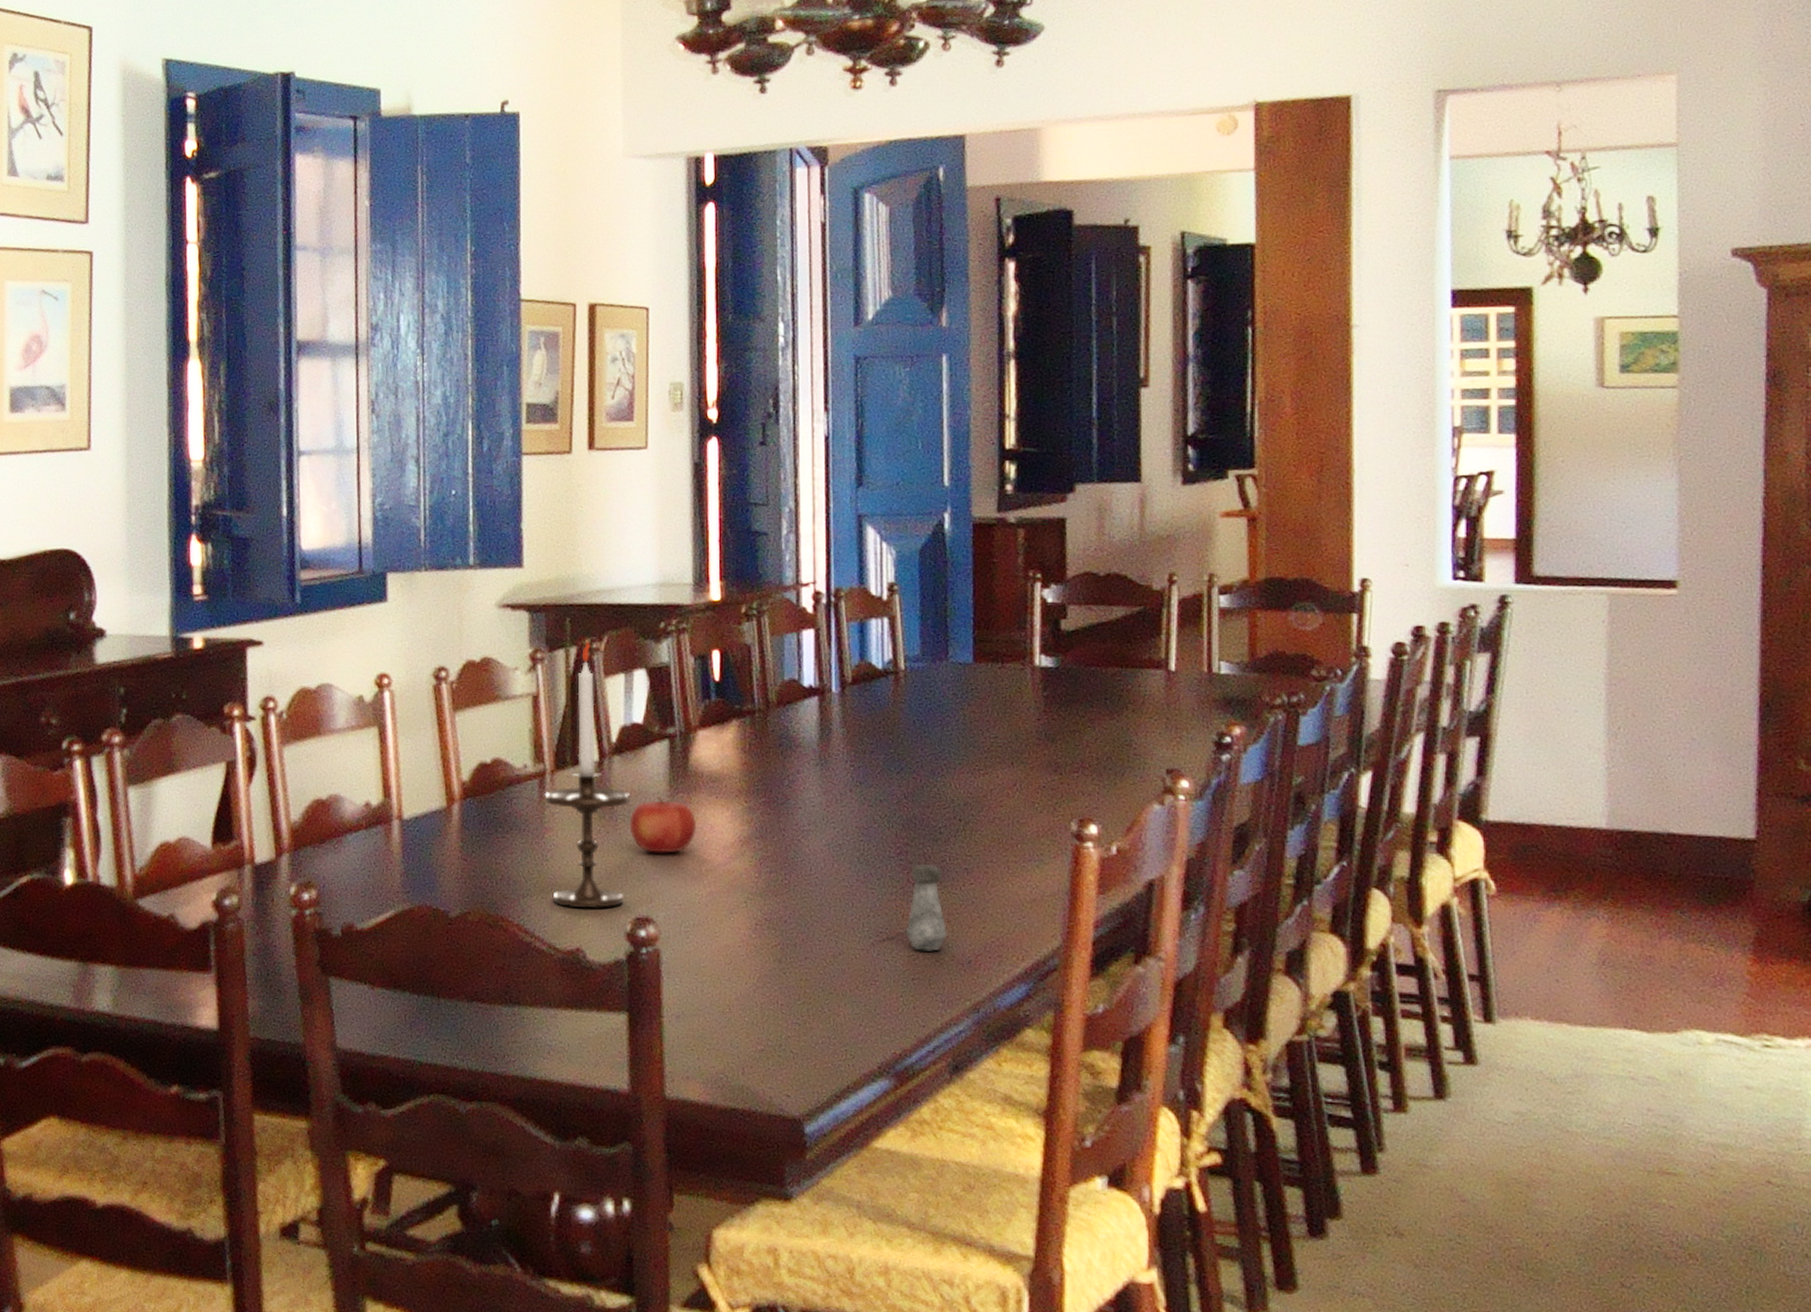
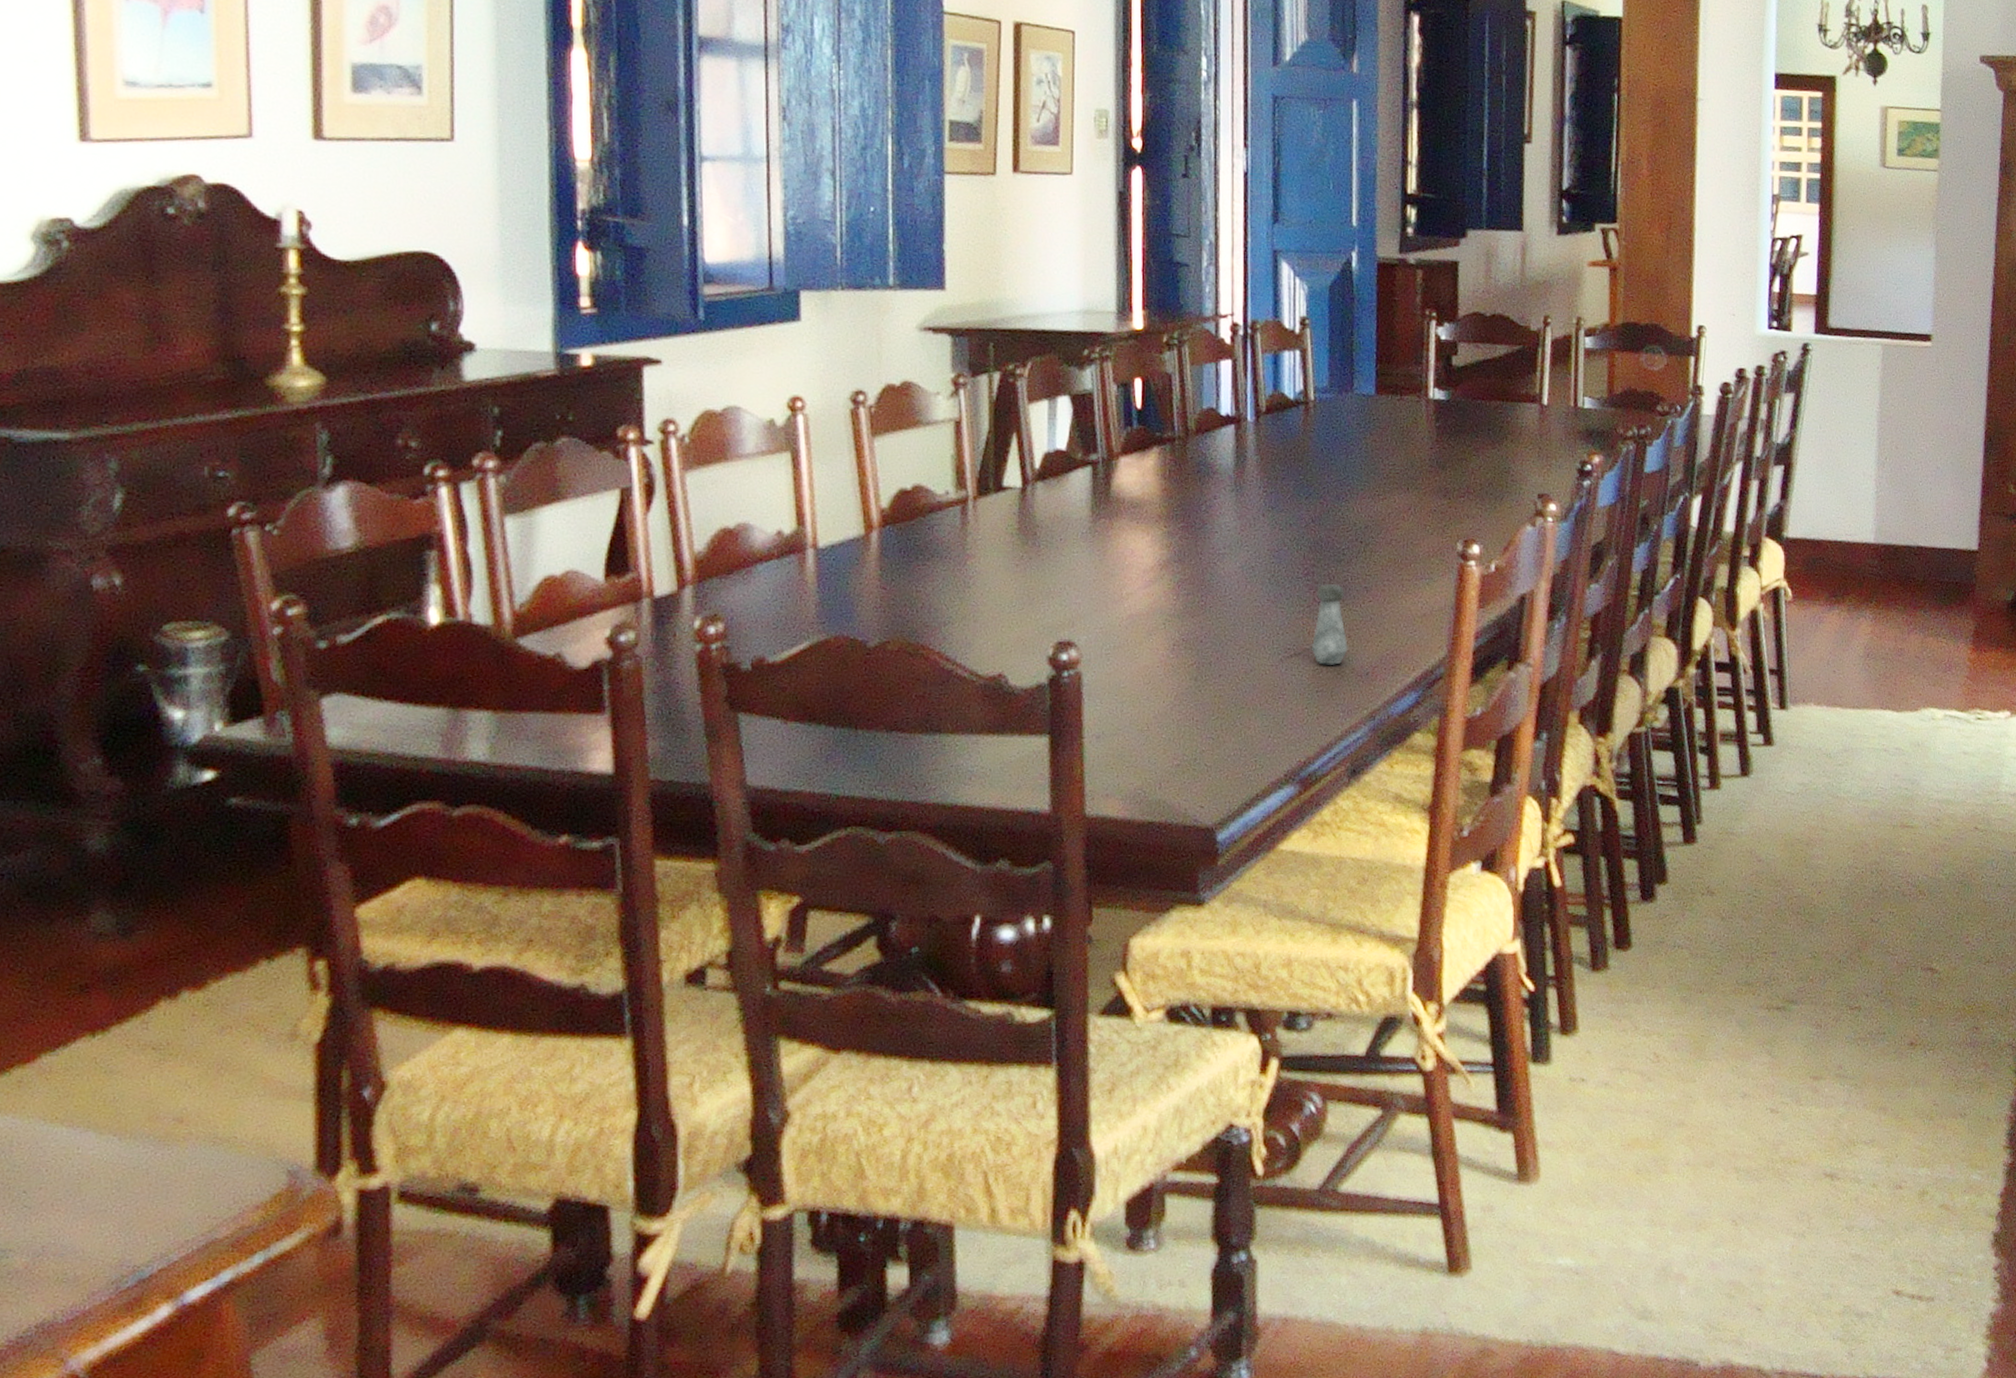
candlestick: present [544,640,630,909] -> none [967,365,1052,635]
fruit: present [629,796,696,854] -> none [1052,522,1117,578]

